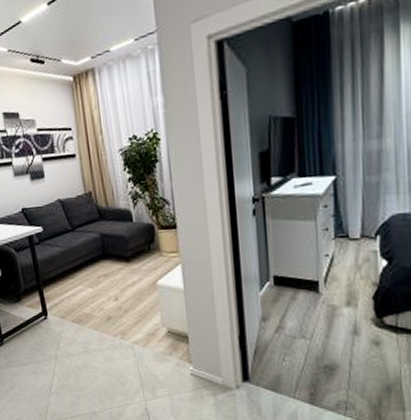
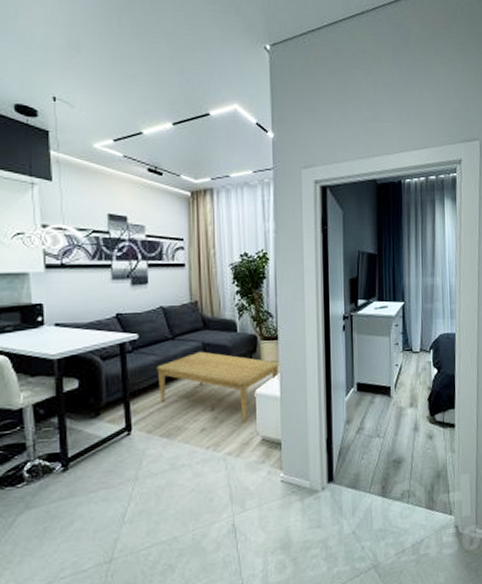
coffee table: none [62,242,181,315] -> present [157,351,279,424]

